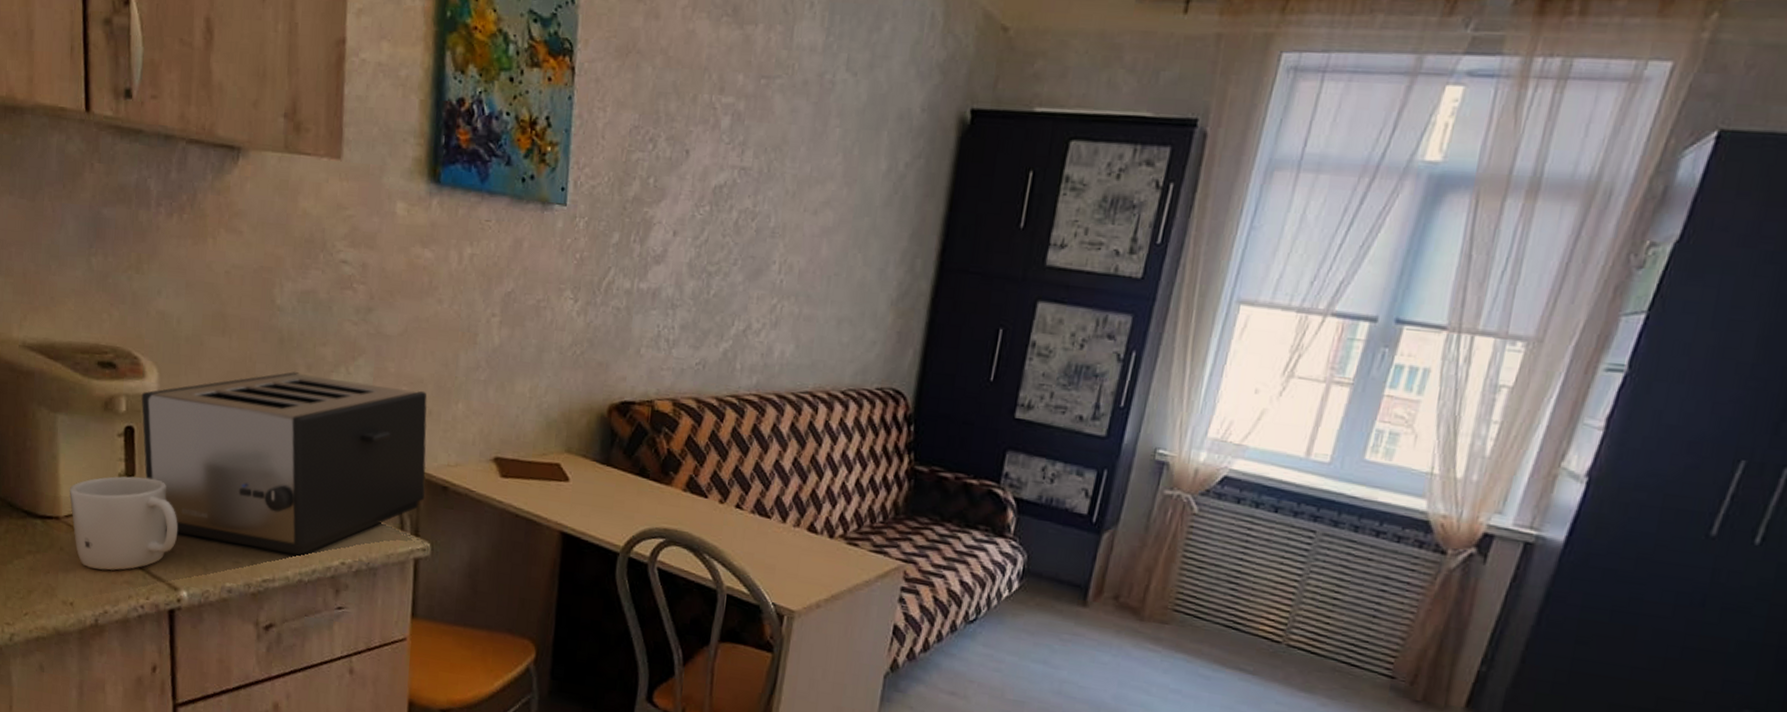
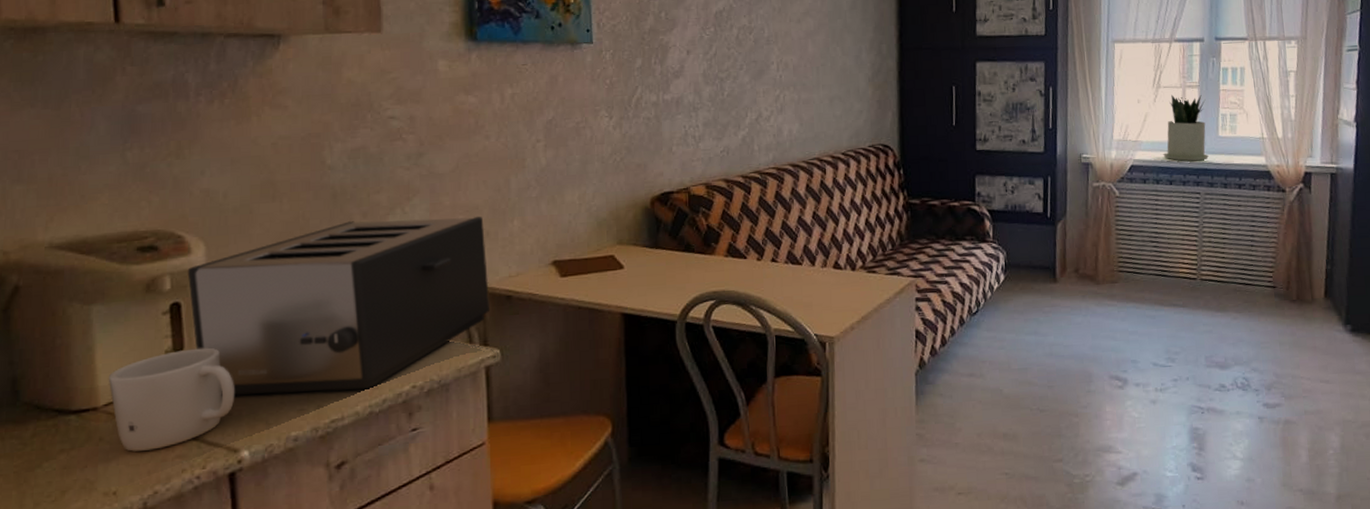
planter: none [1274,390,1358,489] -> present [1163,95,1209,162]

